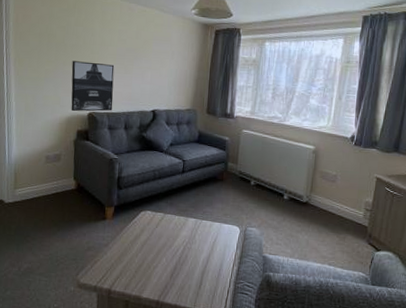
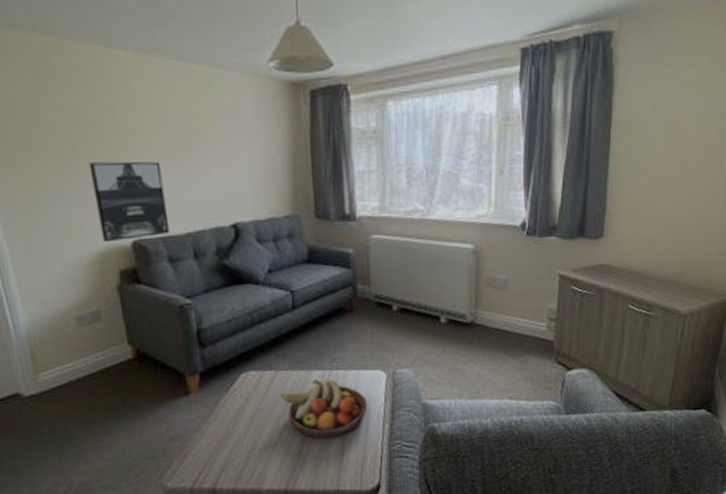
fruit bowl: none [165,224,224,269] -> present [280,378,368,439]

